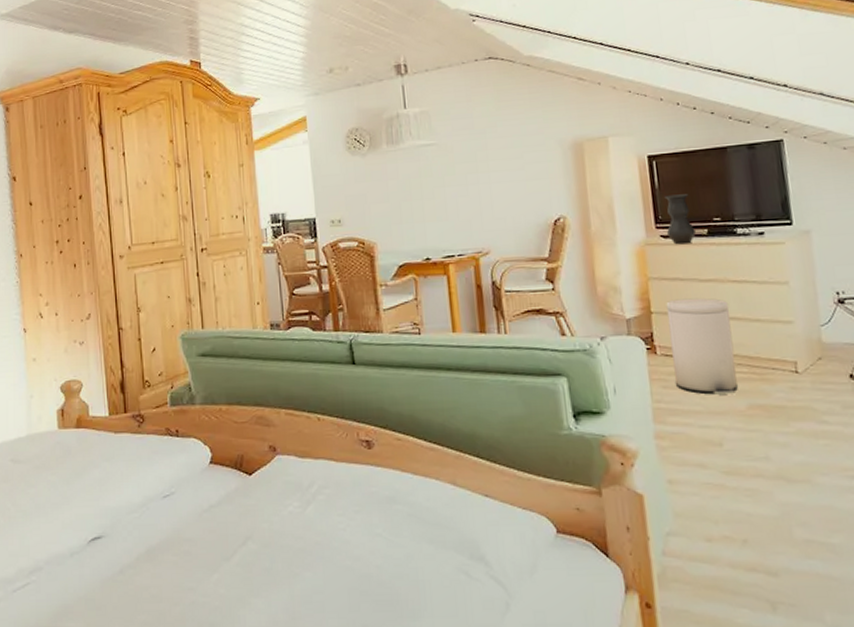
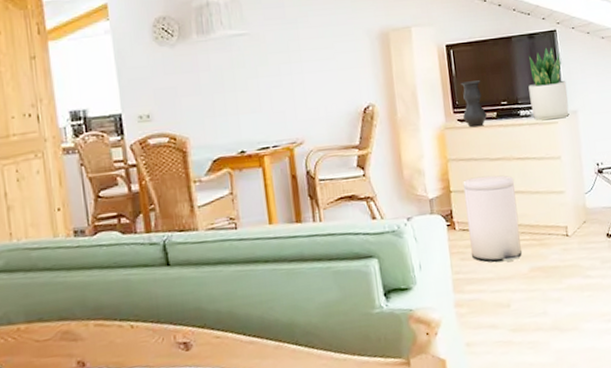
planter: none [747,159,799,241] -> present [528,48,569,121]

